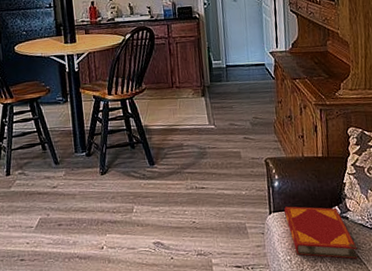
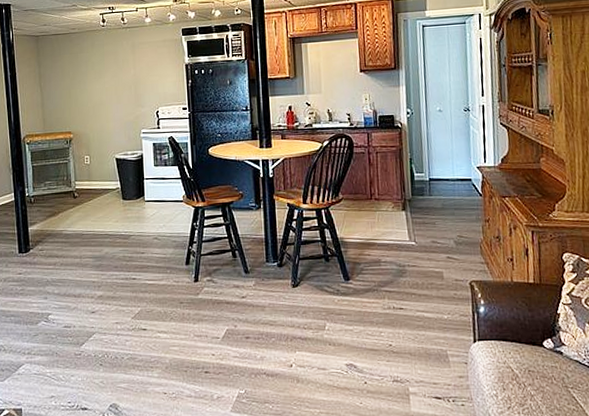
hardback book: present [284,206,357,259] -> none [489,335,573,400]

